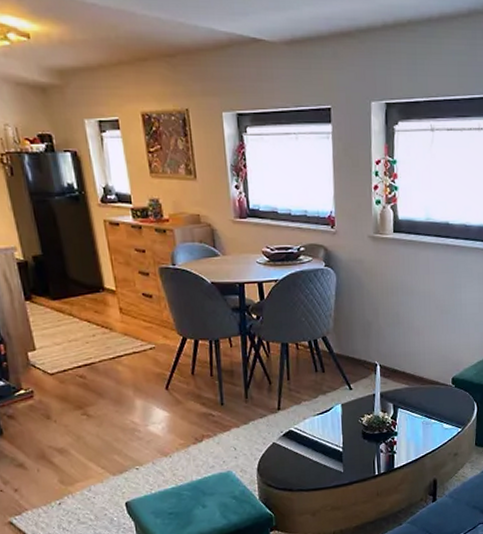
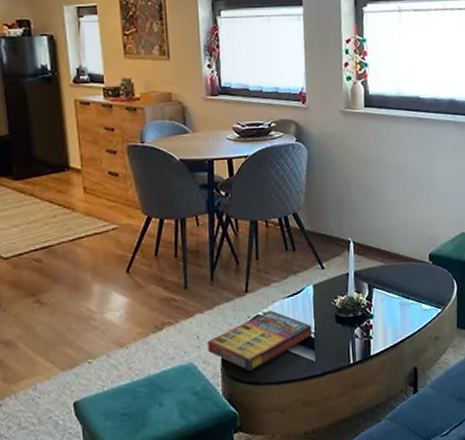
game compilation box: none [244,426,340,480] -> present [208,310,312,372]

